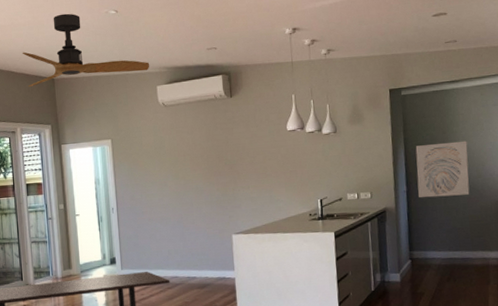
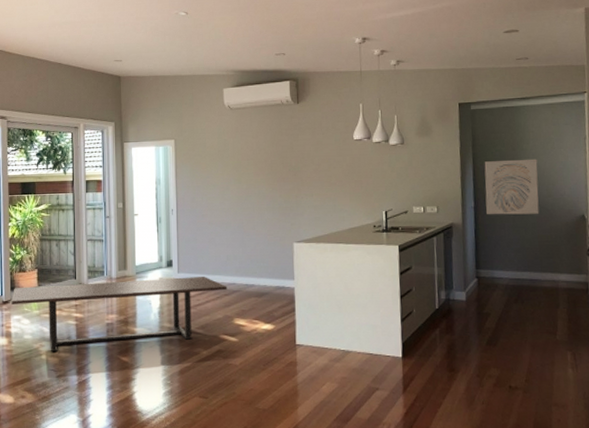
ceiling fan: present [22,13,150,88] -> none [90,13,218,84]

